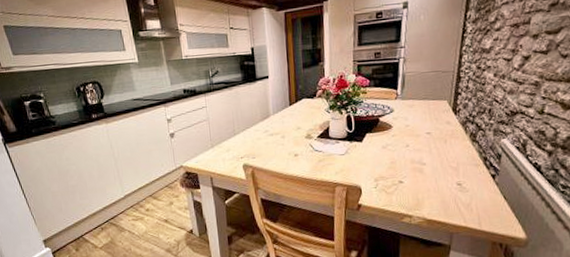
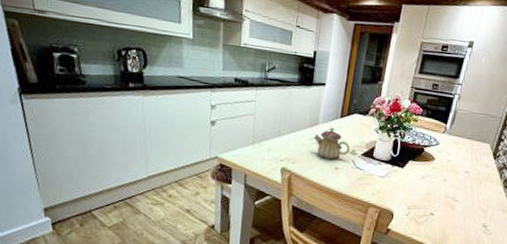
teapot: none [268,117,305,148] -> present [314,128,350,160]

